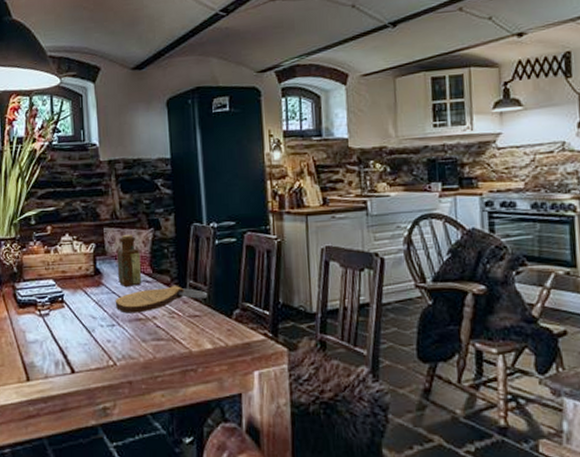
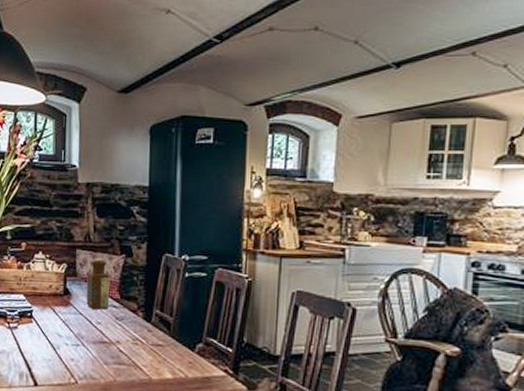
cutting board: present [115,286,207,314] -> none [81,313,172,336]

